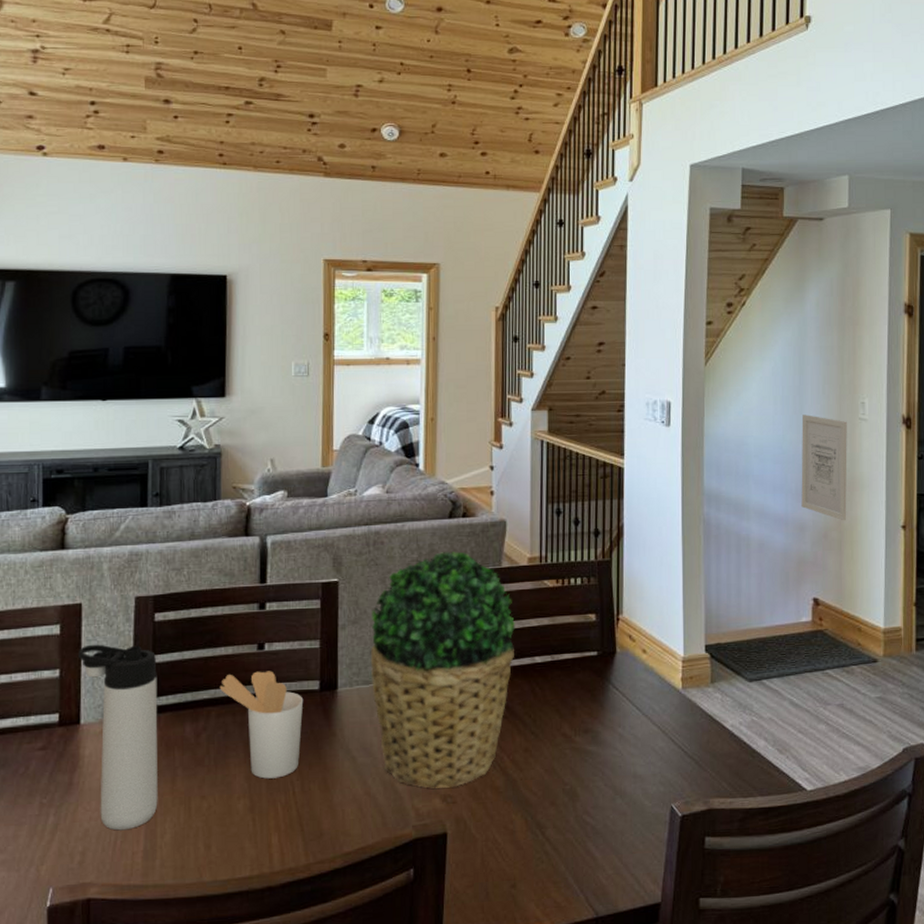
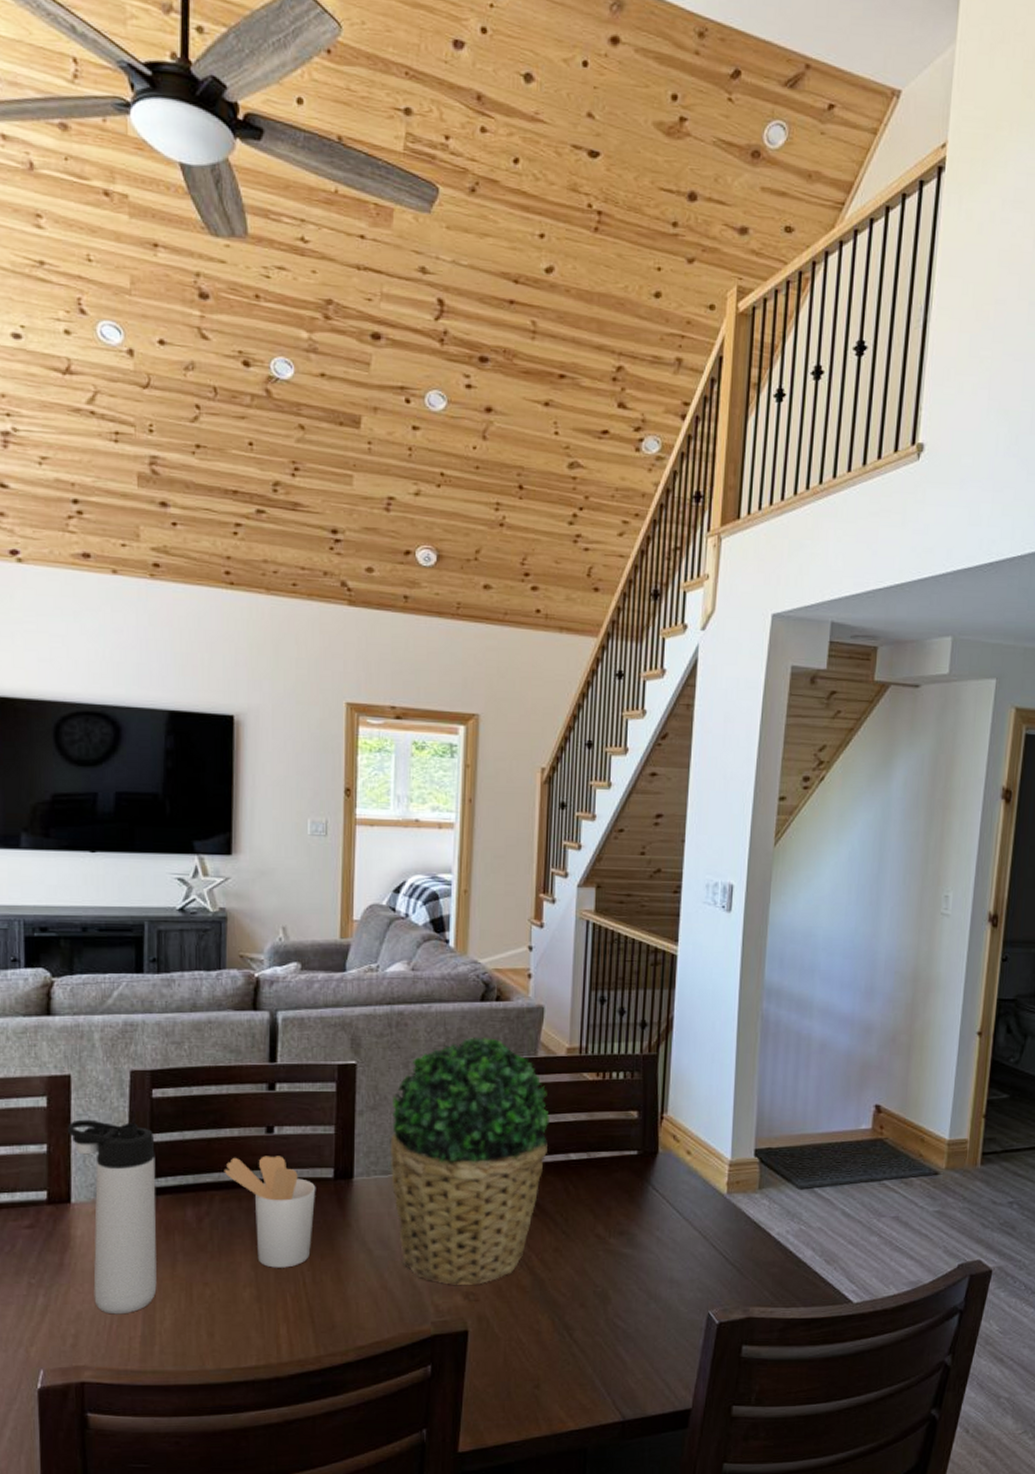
wall art: present [801,415,847,521] -> none [870,906,927,1024]

